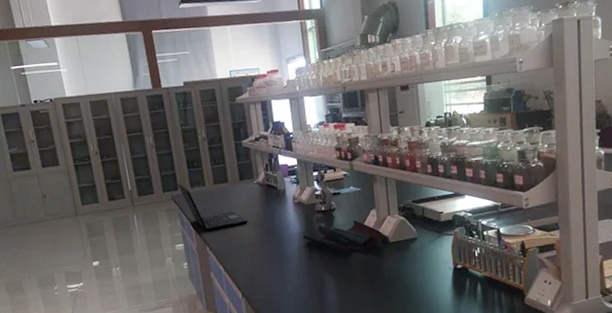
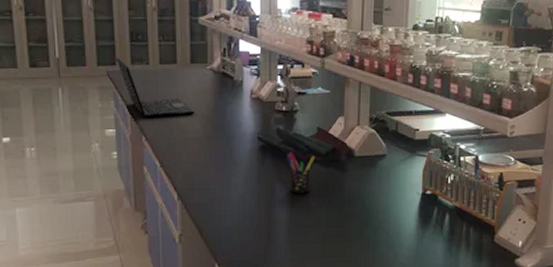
pen holder: none [330,245,355,281] -> present [286,152,315,194]

